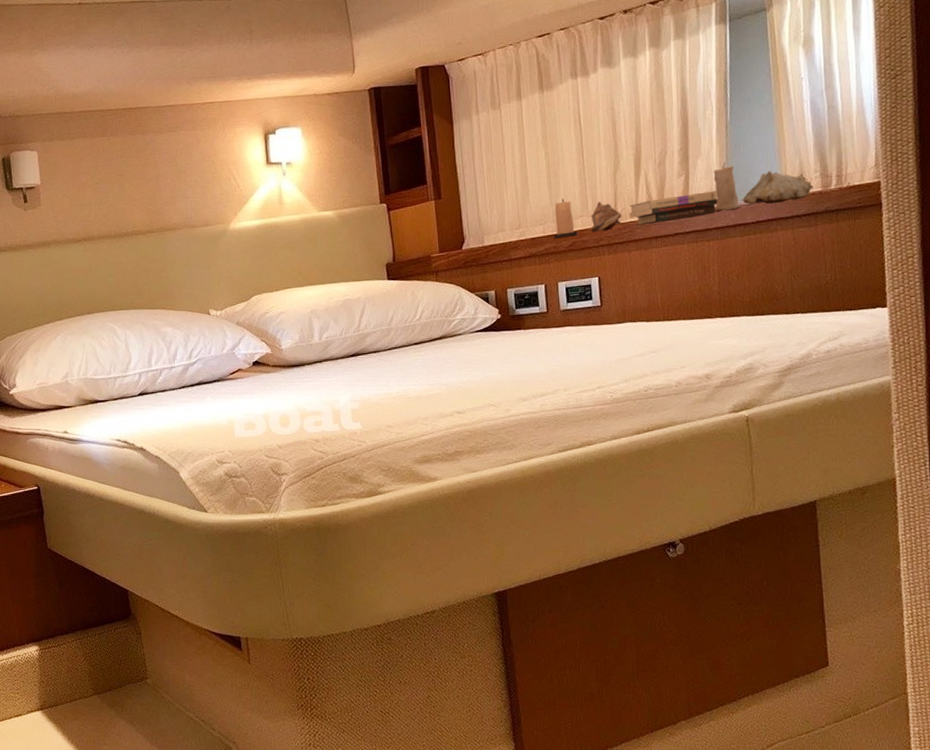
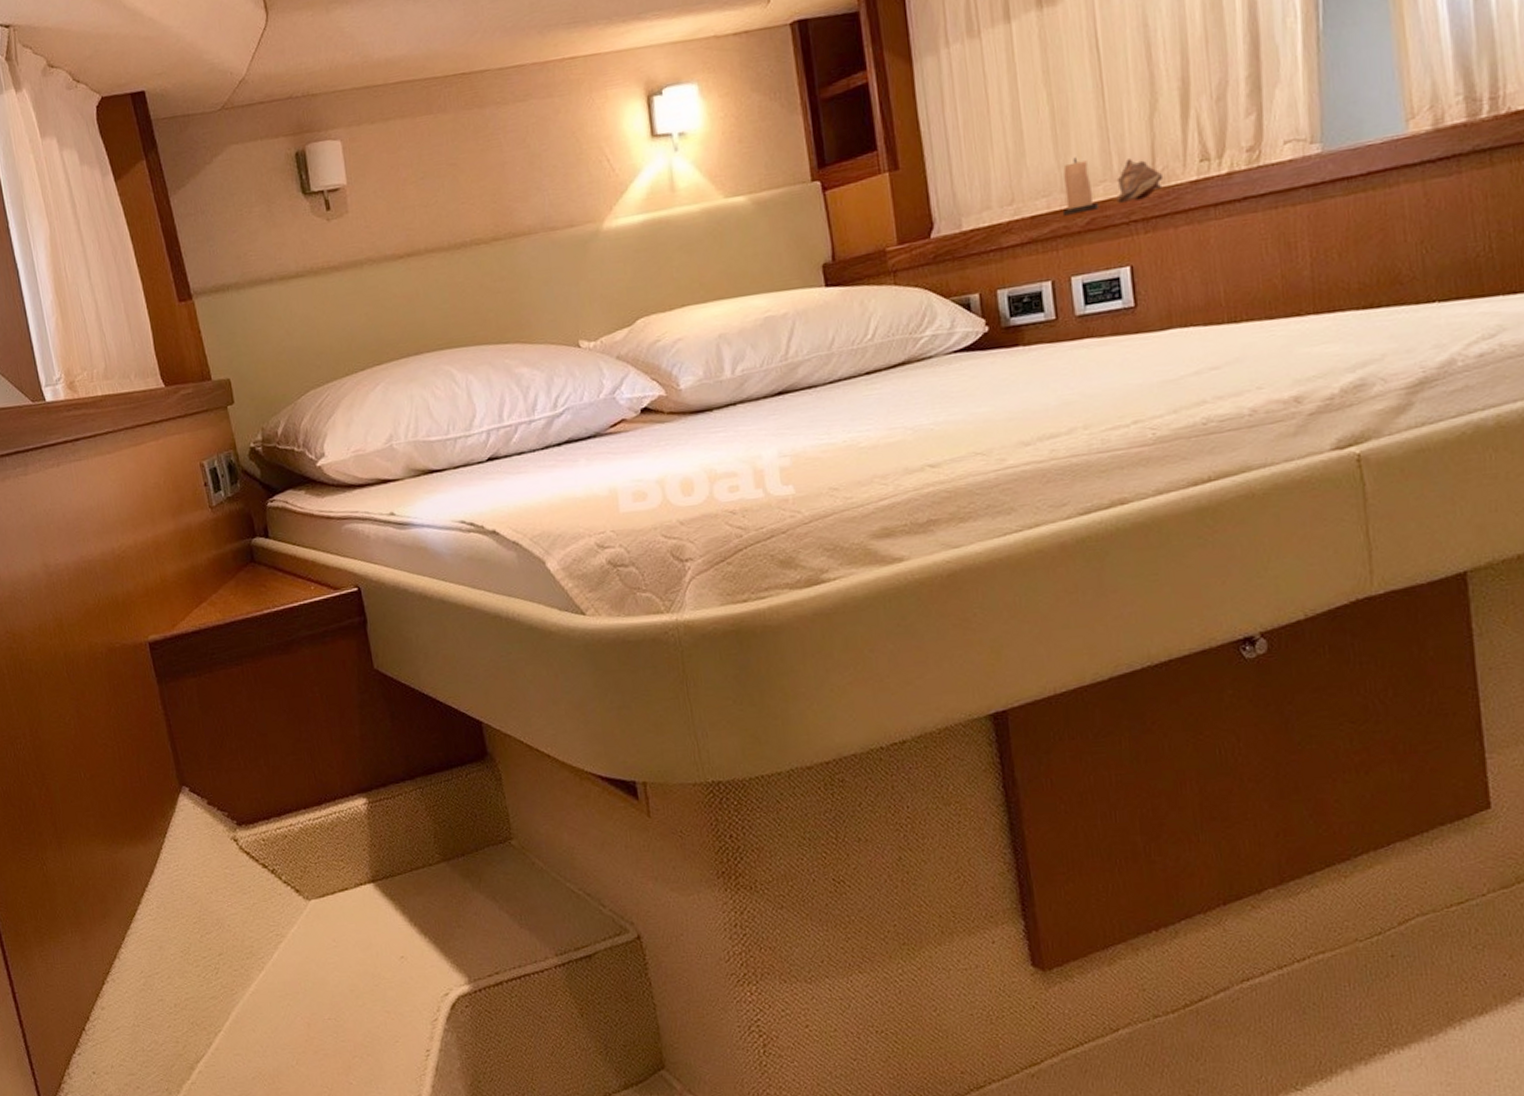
books: present [629,191,718,226] -> none [1174,132,1308,190]
candle: present [713,162,741,213] -> none [1299,90,1343,164]
seashell: present [741,170,813,205] -> none [1342,97,1454,150]

